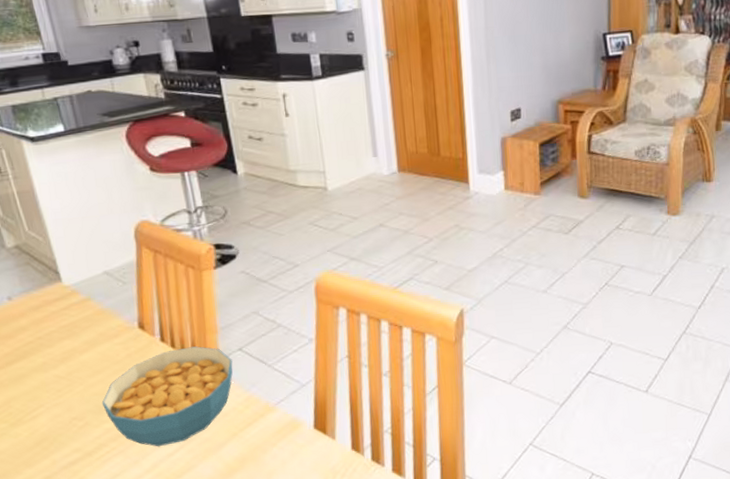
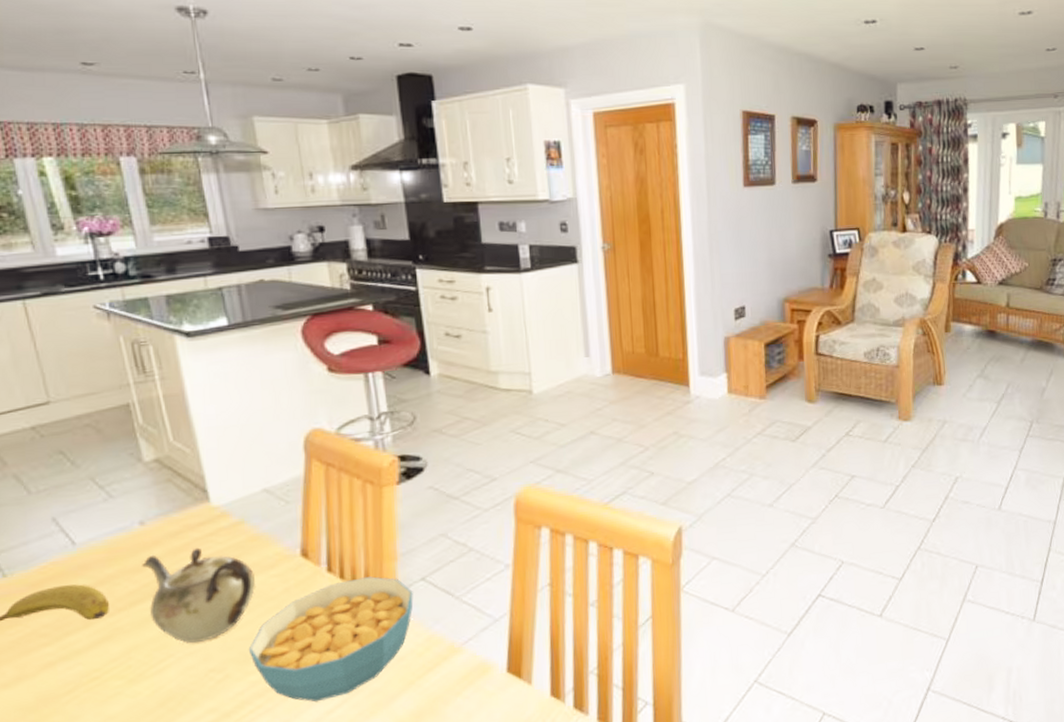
teapot: none [13,319,104,397] -> present [142,547,256,644]

